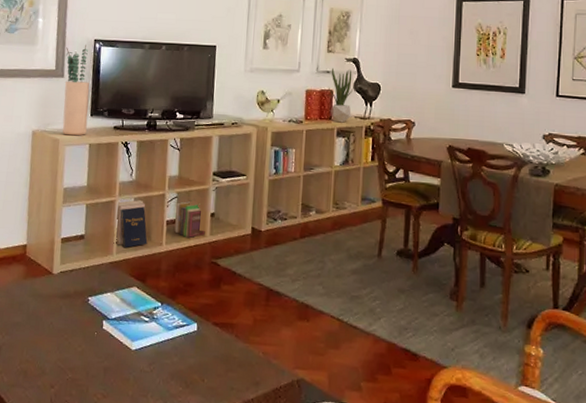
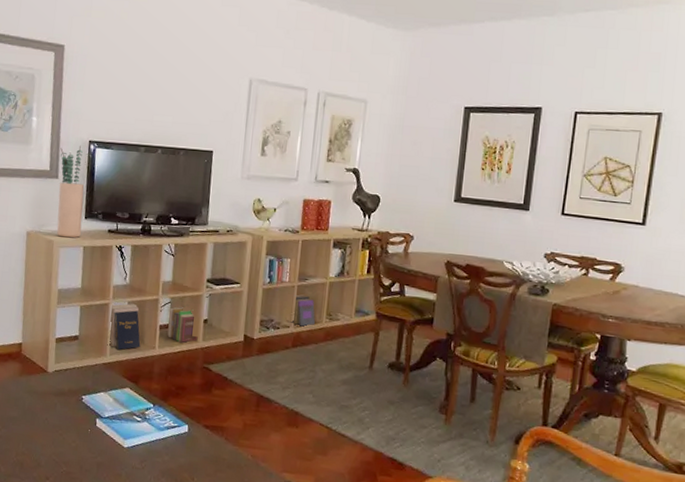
books: none [292,184,323,217] -> present [285,294,316,327]
potted plant: present [329,67,354,123] -> none [327,177,353,234]

